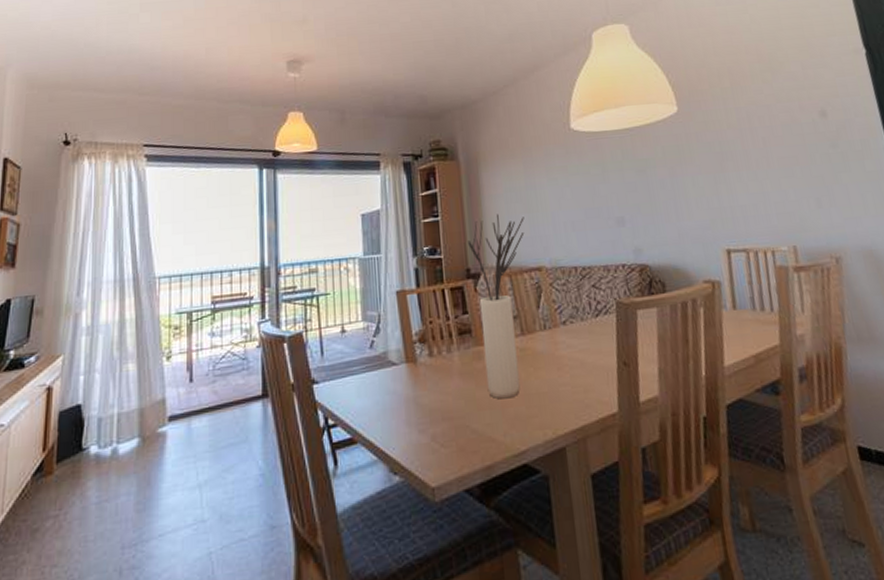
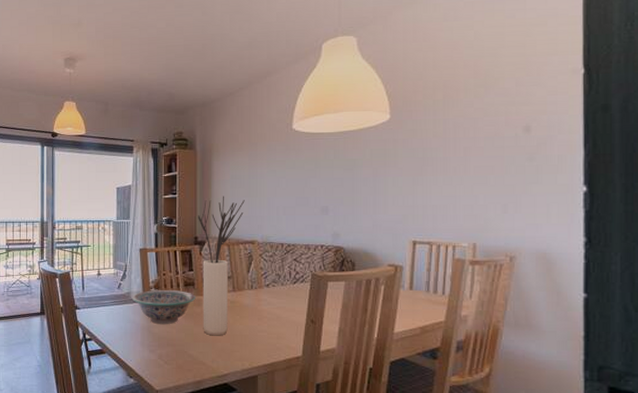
decorative bowl: none [390,341,475,392] -> present [132,289,196,324]

